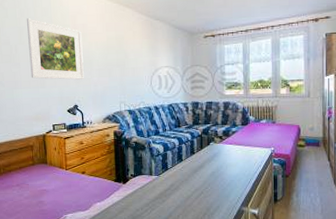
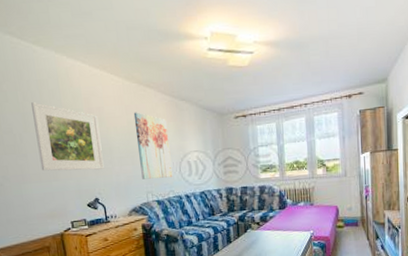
wall art: none [113,29,144,90] -> present [133,112,173,179]

